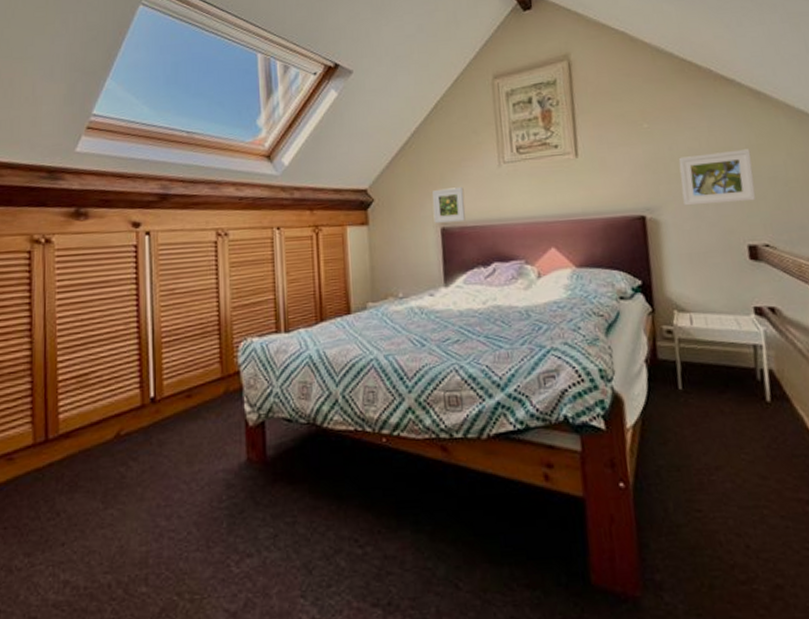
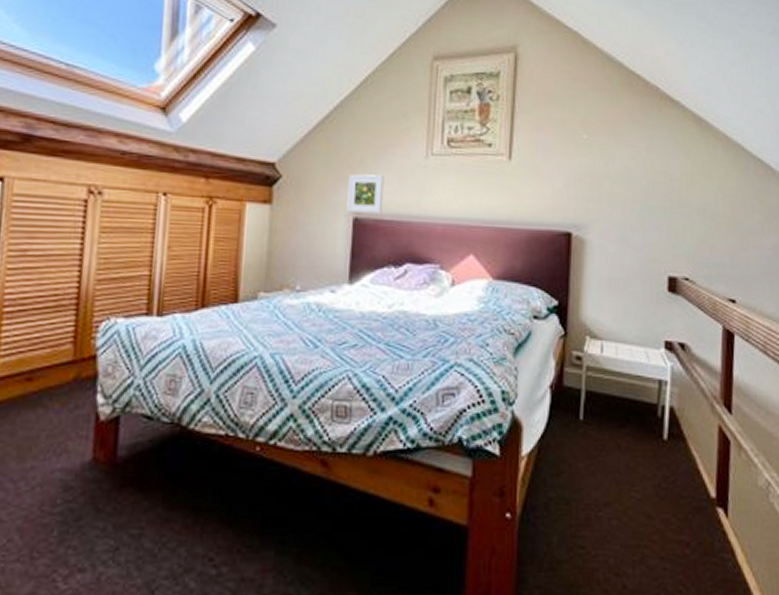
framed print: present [679,149,756,206] -> none [612,175,685,231]

